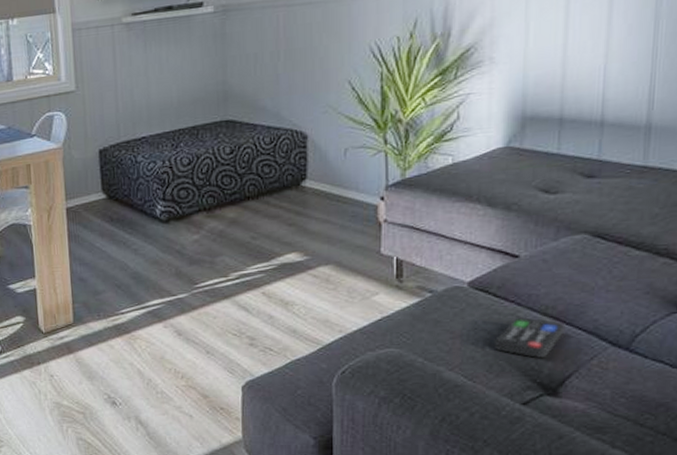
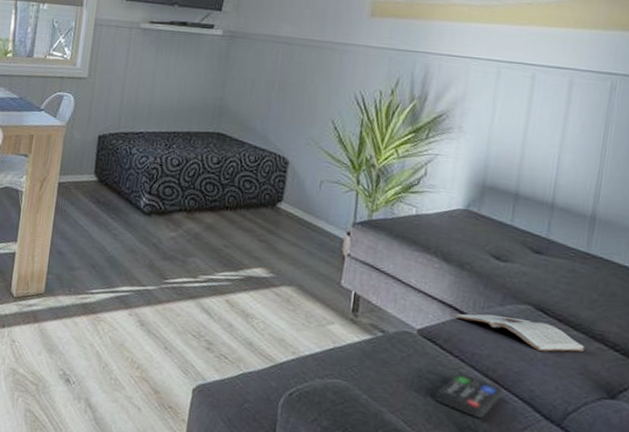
magazine: none [503,249,648,278] -> present [451,313,584,352]

